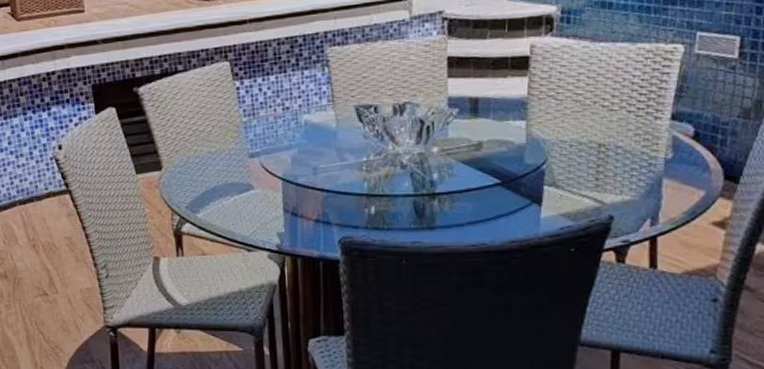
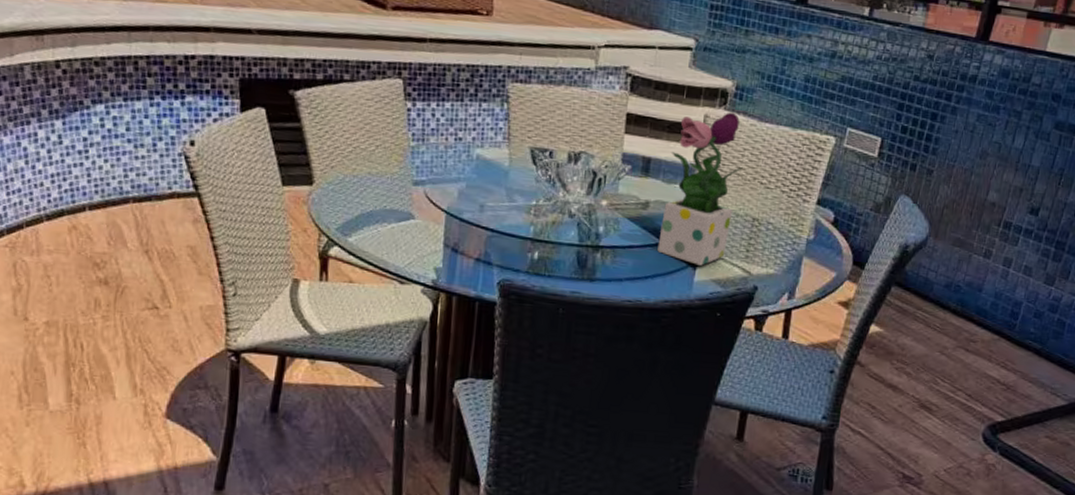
flower arrangement: none [497,37,581,201] -> present [657,112,744,266]

